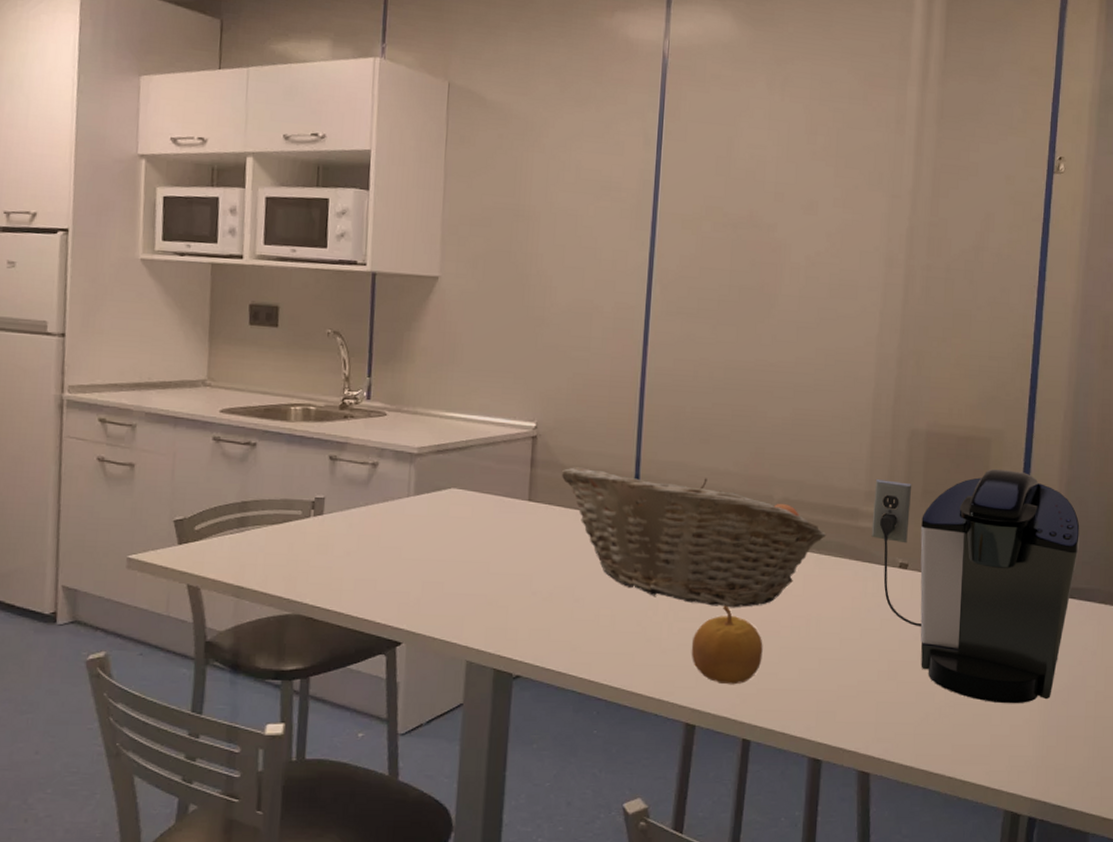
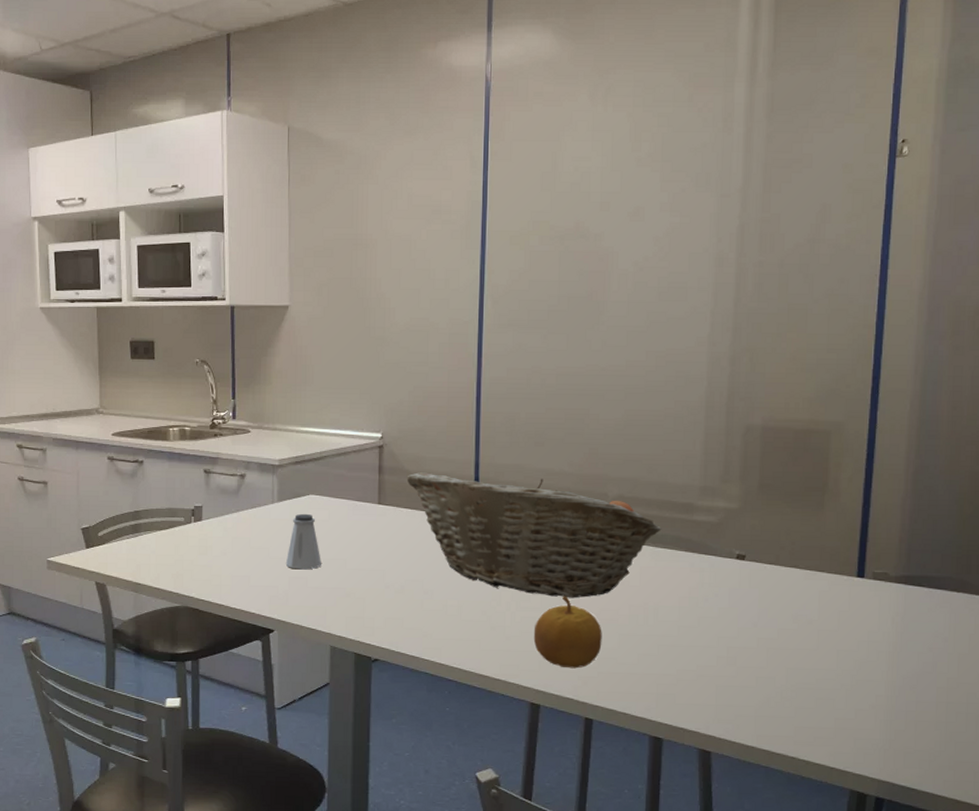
saltshaker: none [419,509,462,573] -> present [285,513,322,570]
coffee maker: present [871,468,1080,704] -> none [707,460,929,689]

